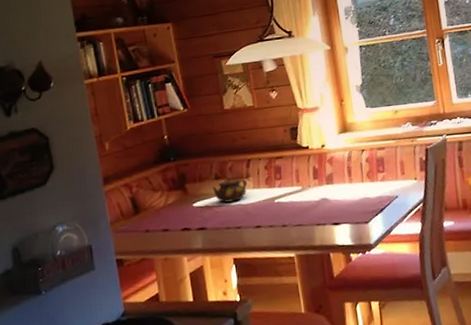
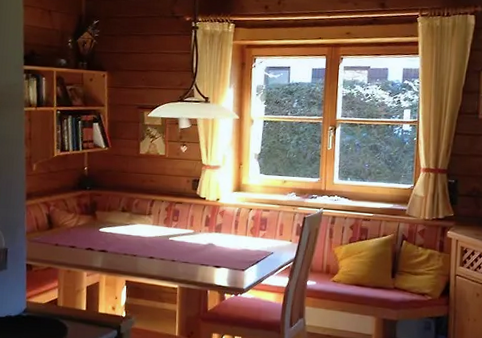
teapot: present [212,176,248,203] -> none [118,211,149,233]

